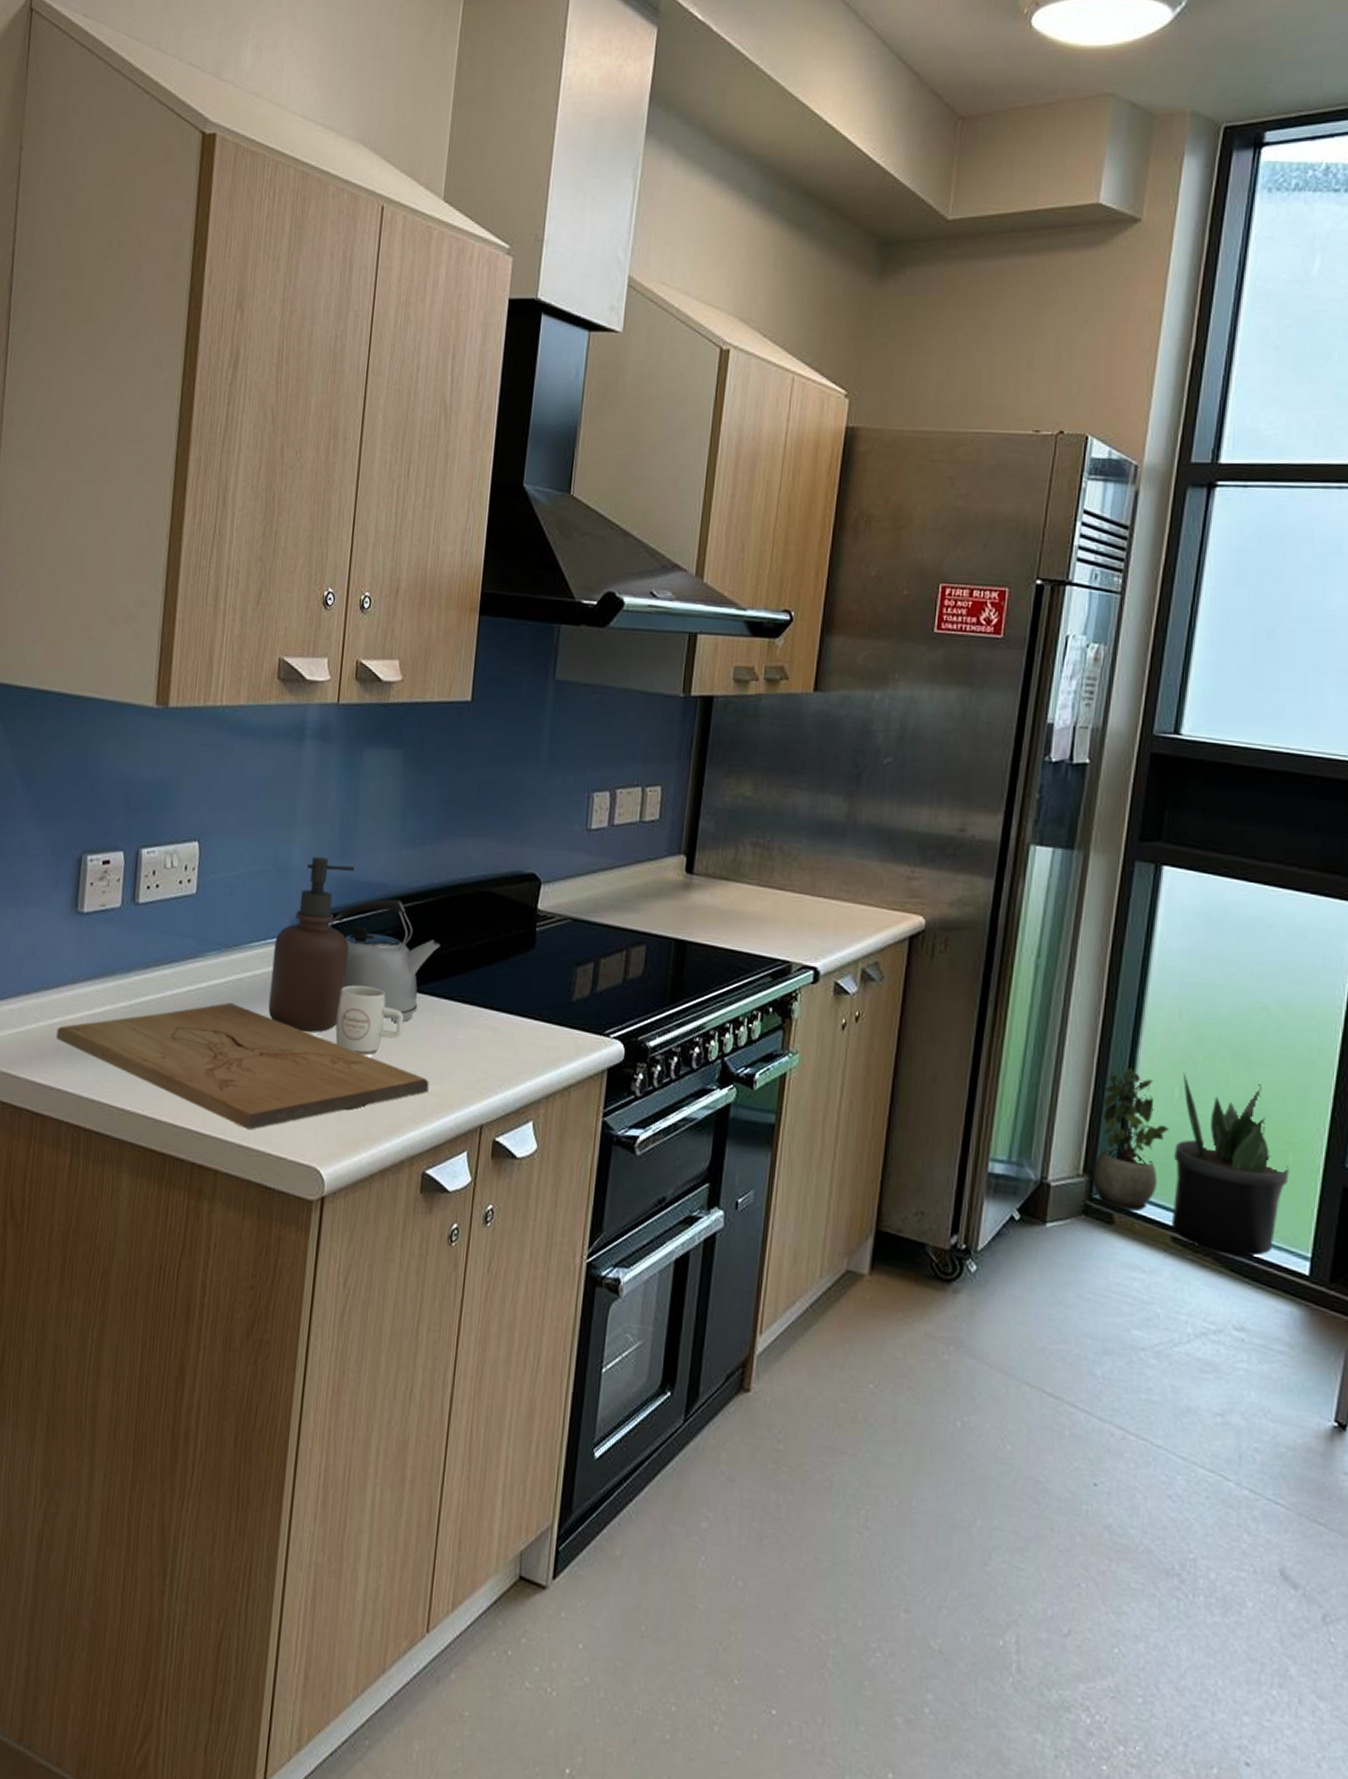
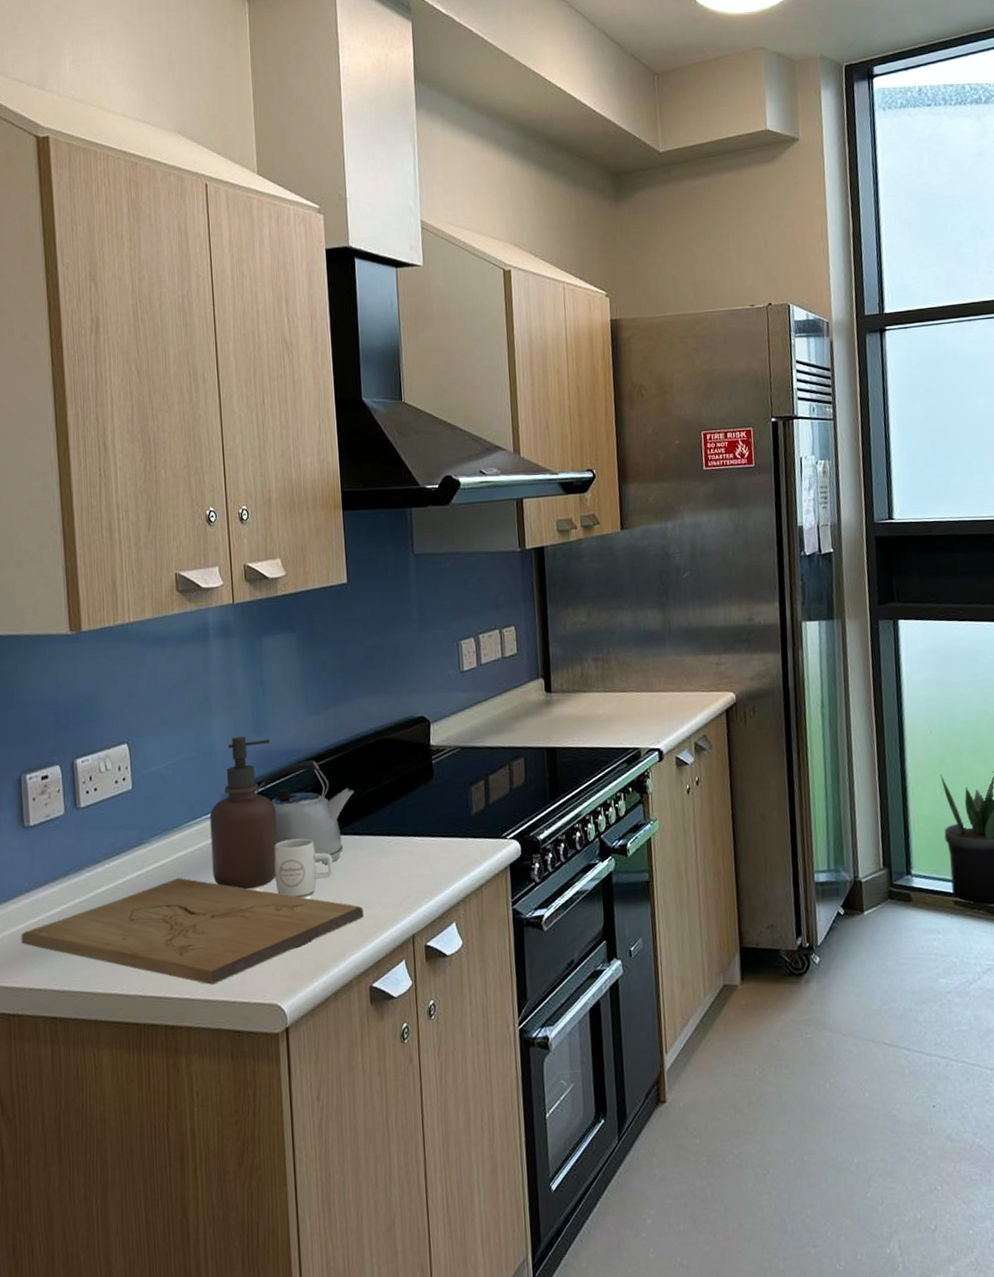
potted plant: present [1092,1067,1169,1213] -> none [887,779,938,890]

